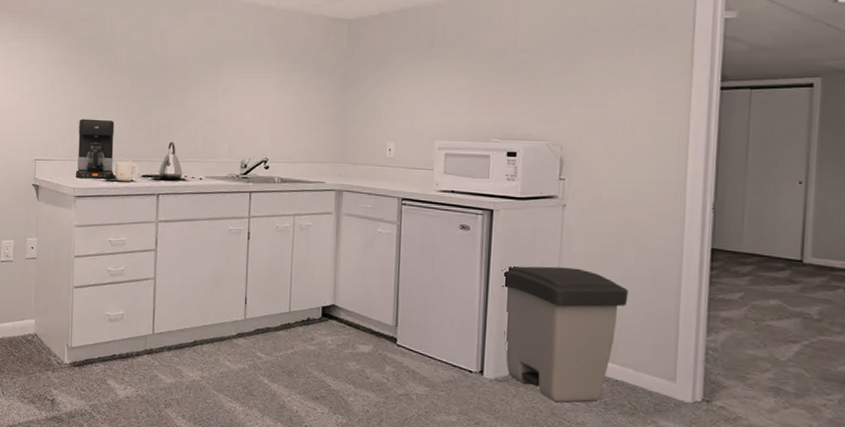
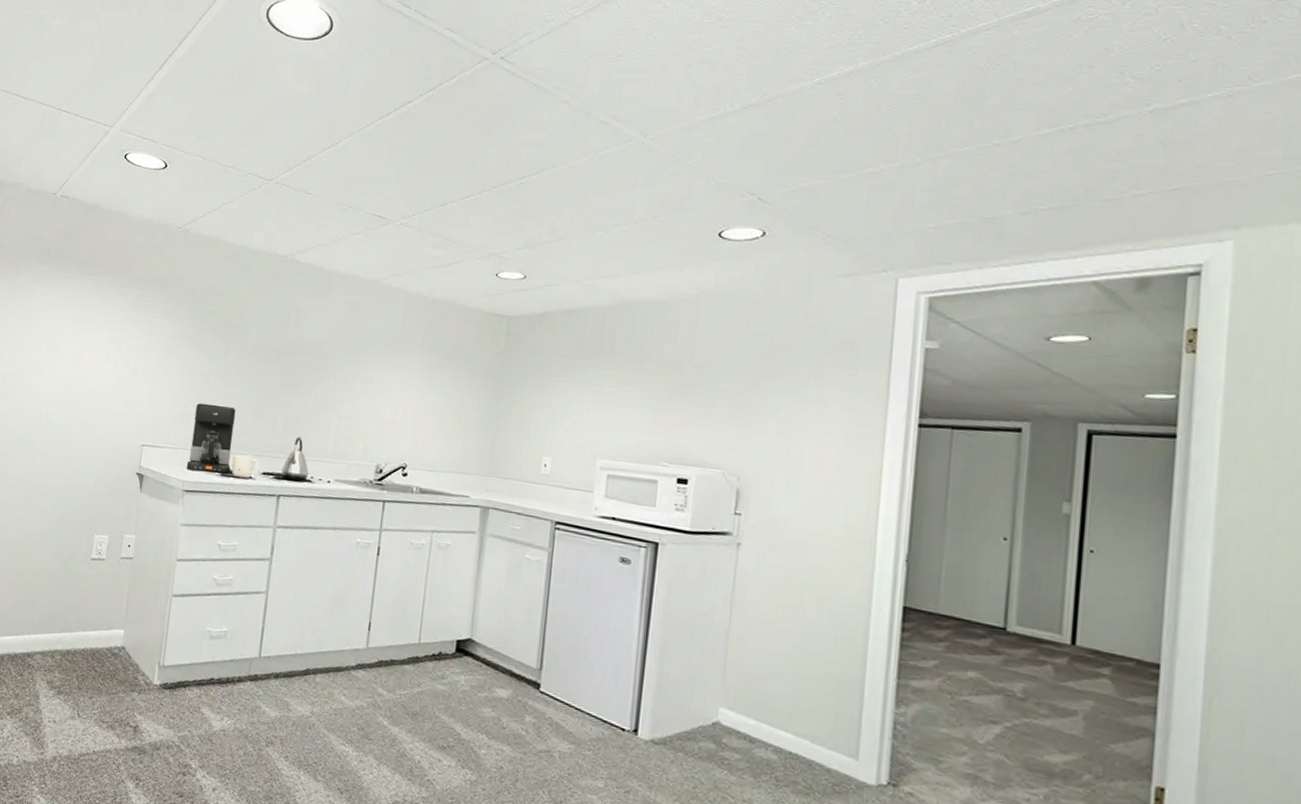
trash can: present [502,266,628,403] -> none [663,609,808,776]

